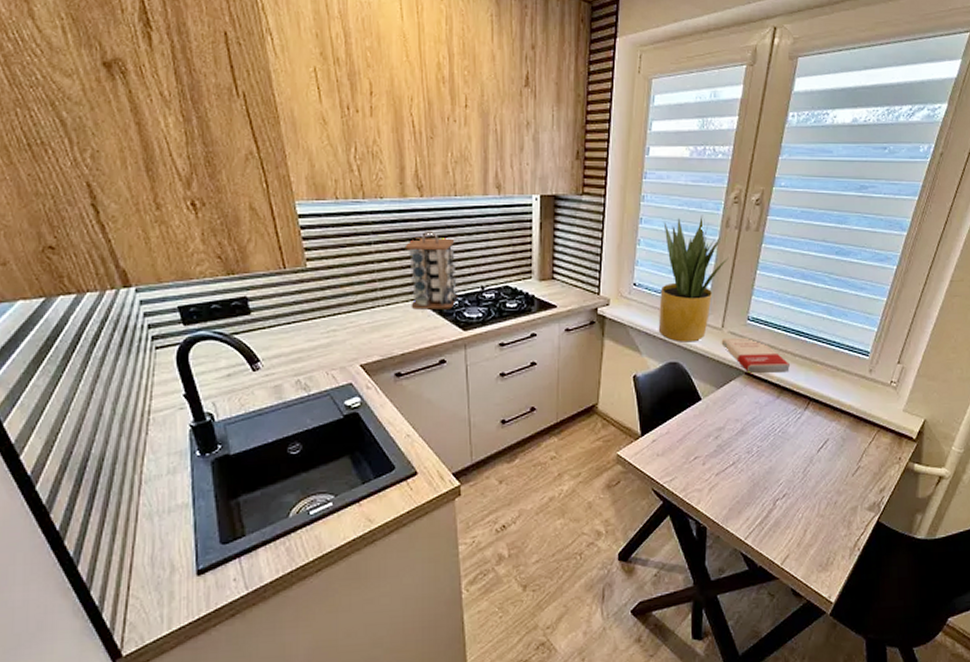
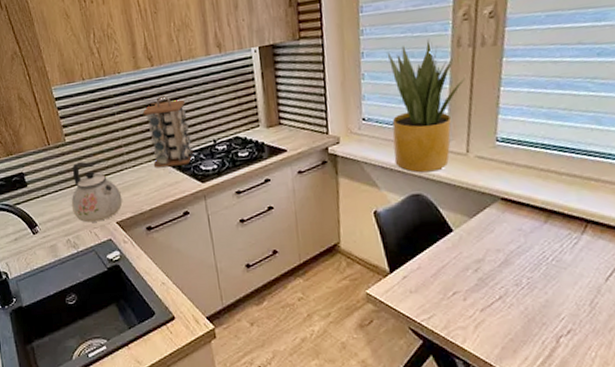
kettle: none [306,292,370,363] -> present [71,161,123,223]
book: present [721,337,790,373] -> none [468,159,556,198]

